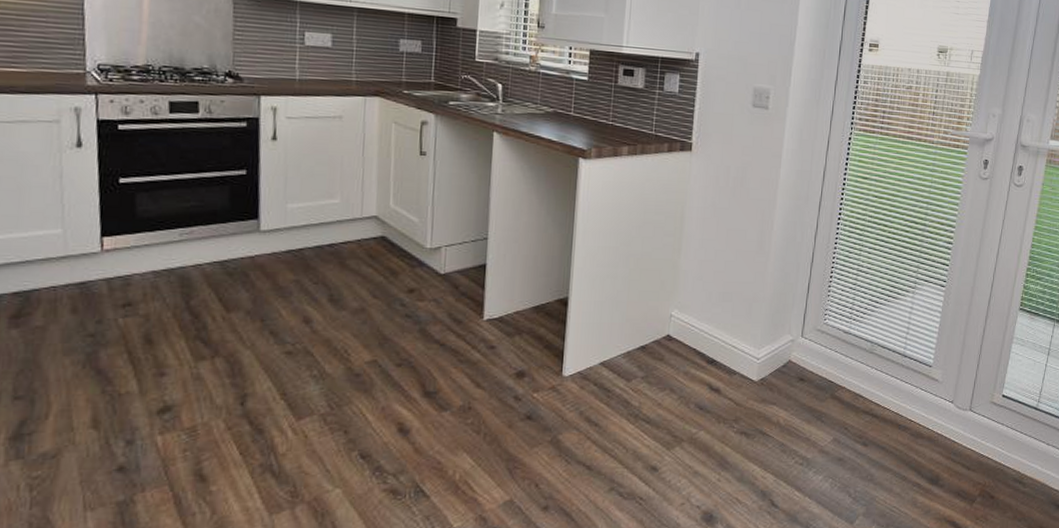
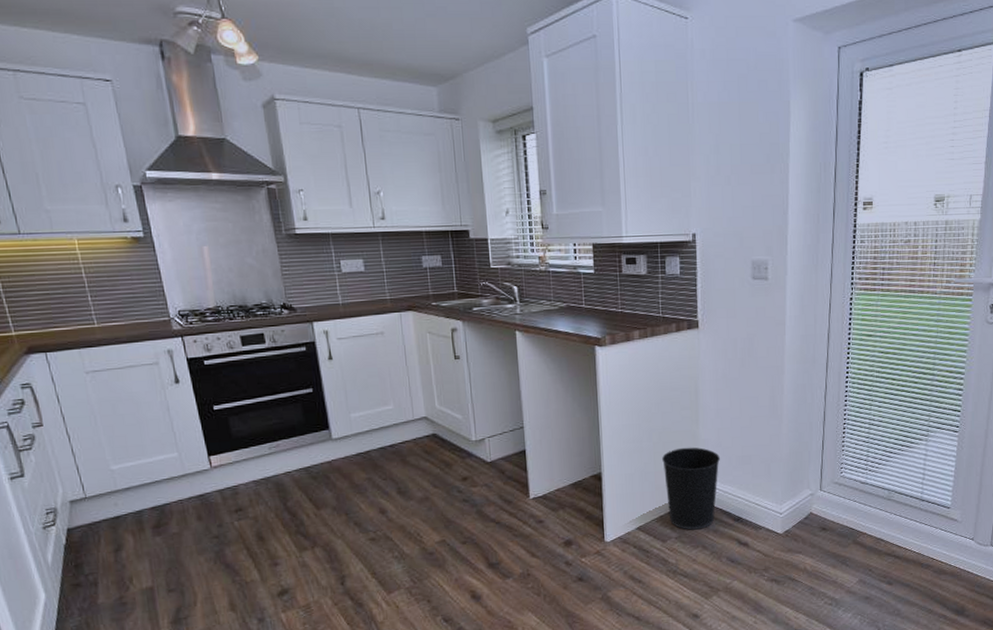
wastebasket: none [637,277,700,370] -> present [662,447,720,530]

